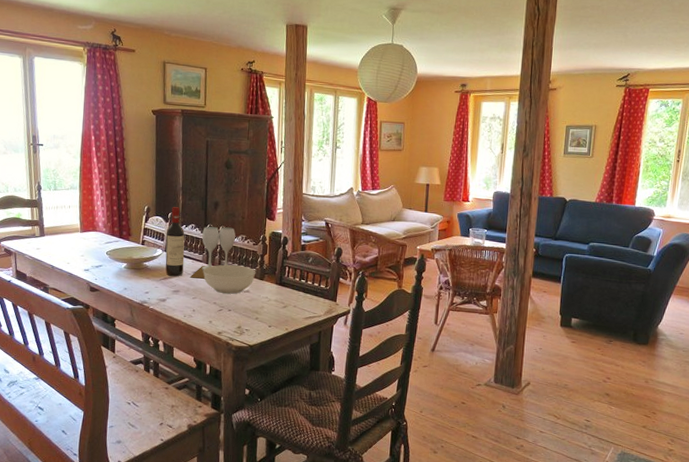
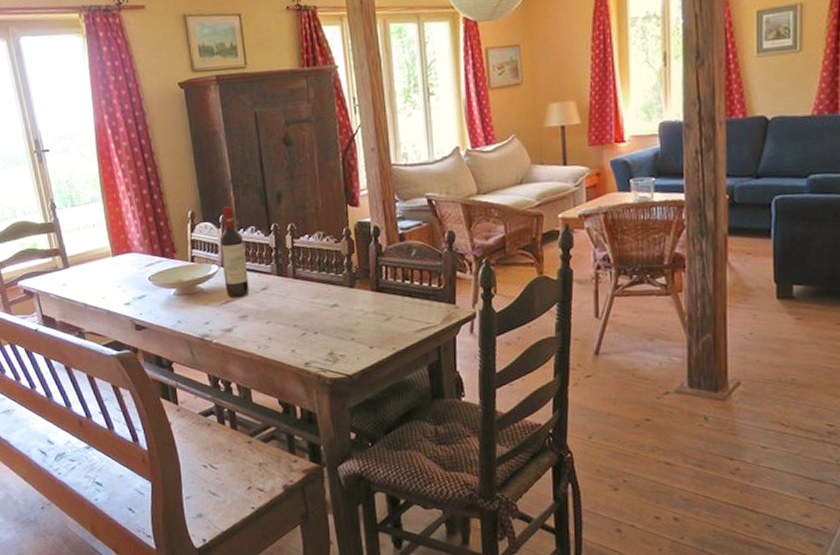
wineglass: present [190,226,236,279] -> none [258,223,310,297]
bowl: present [203,264,256,294] -> none [274,272,344,312]

